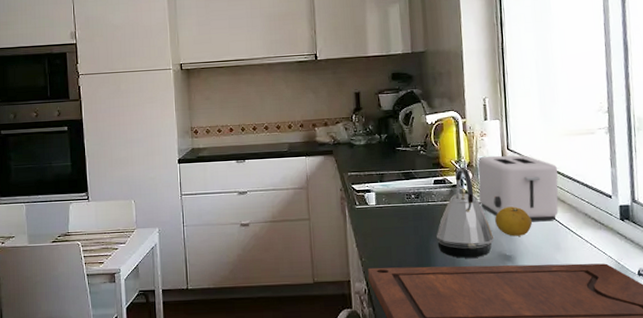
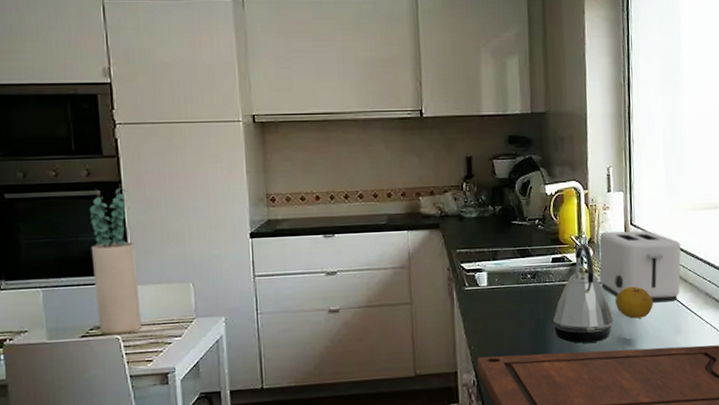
vase: none [60,121,96,241] -> present [90,184,142,336]

